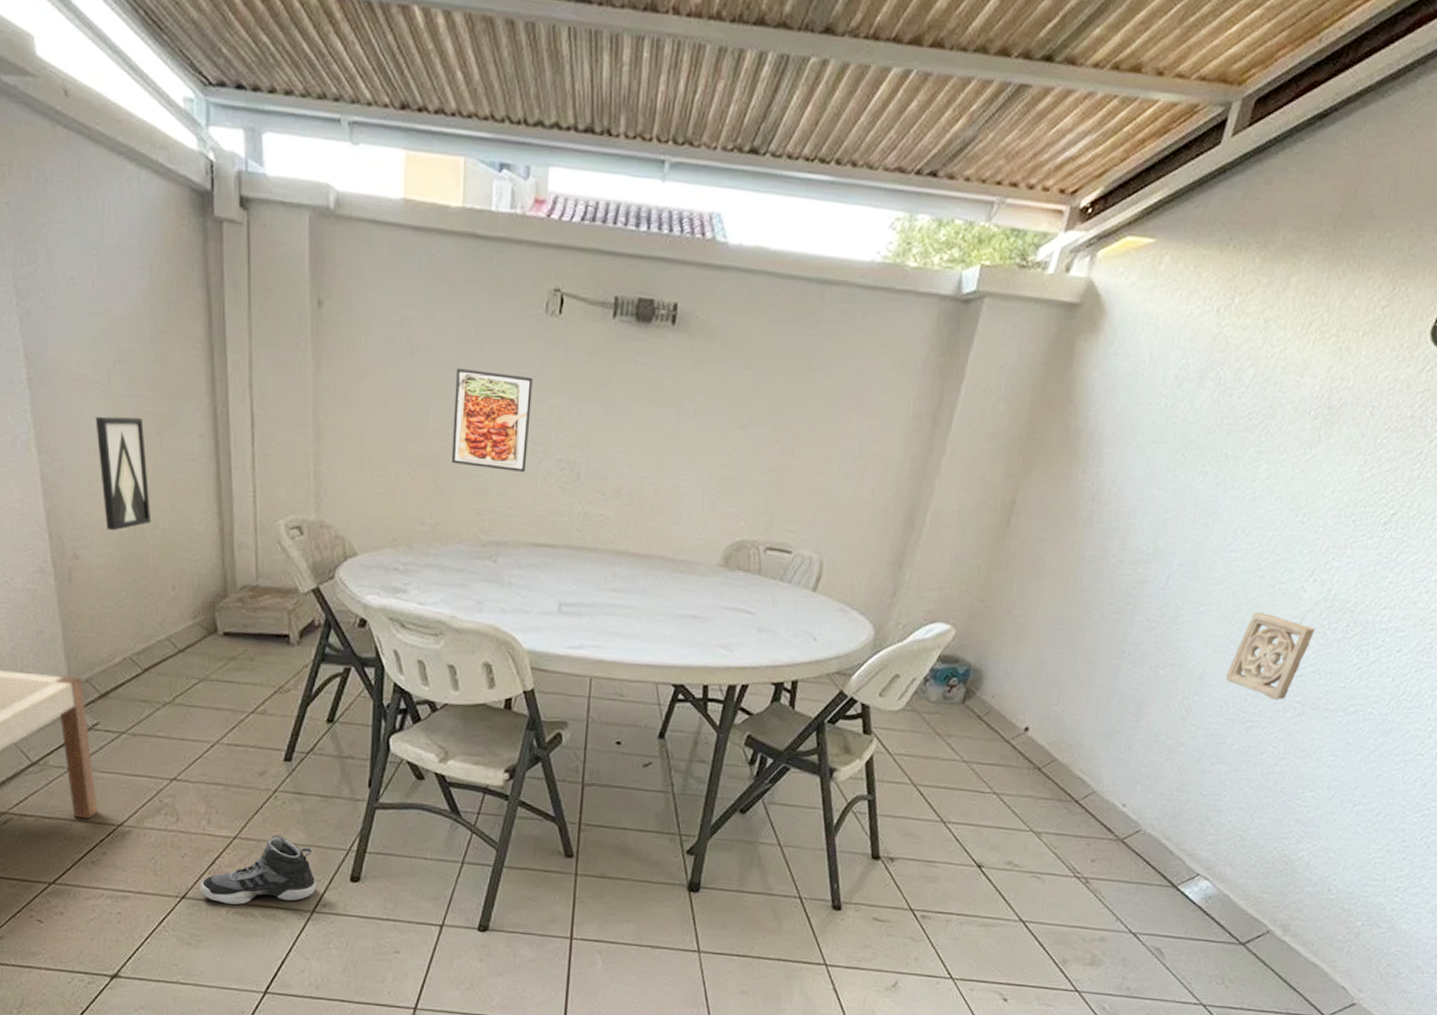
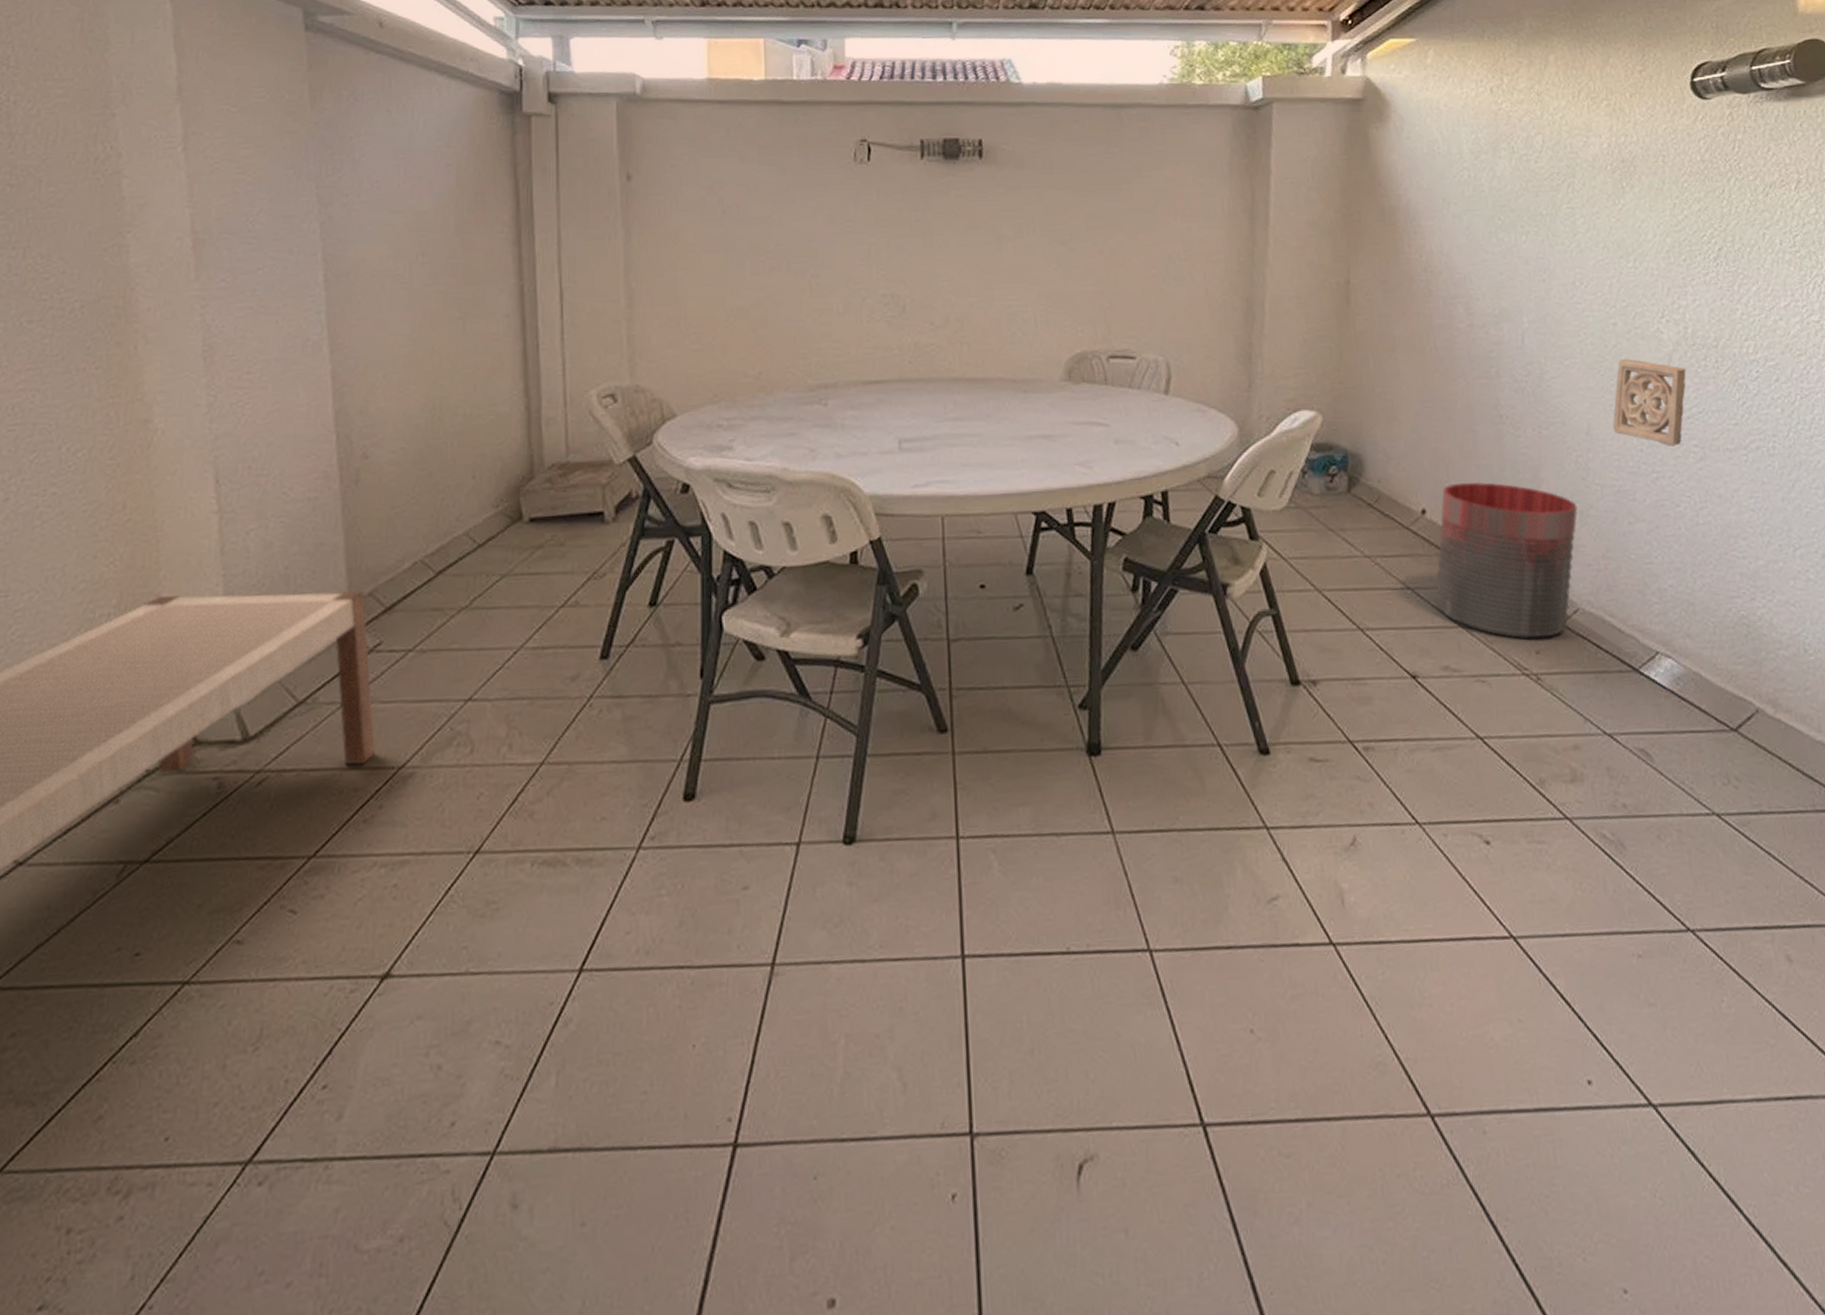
wall art: present [95,416,152,531] -> none [394,305,452,424]
sneaker: present [200,835,316,905] -> none [498,753,641,853]
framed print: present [452,367,534,472] -> none [769,220,849,313]
trash can: none [1015,707,1169,850] -> present [1435,482,1578,639]

